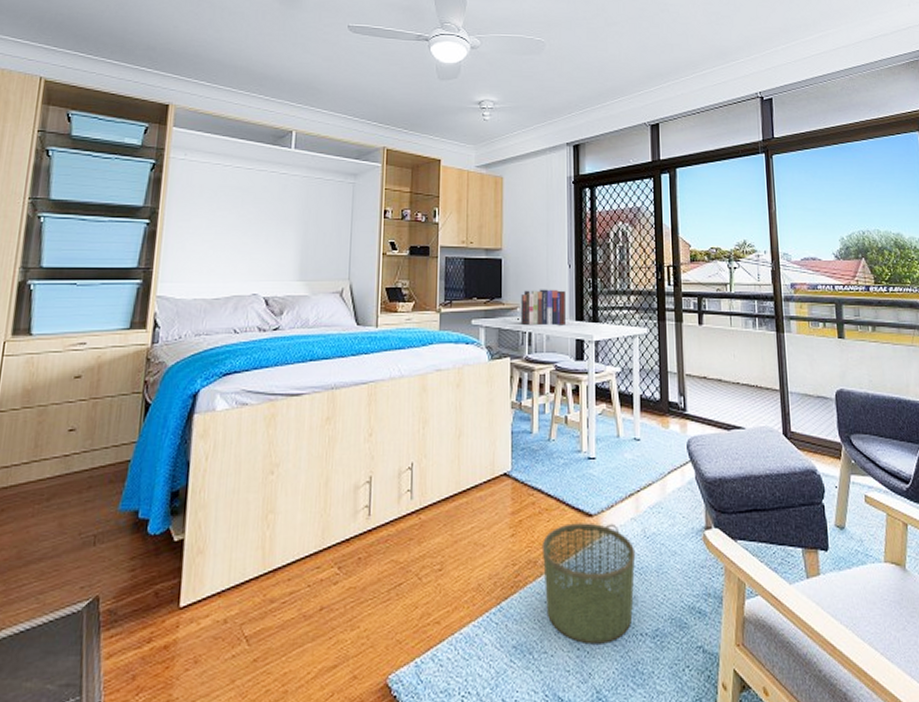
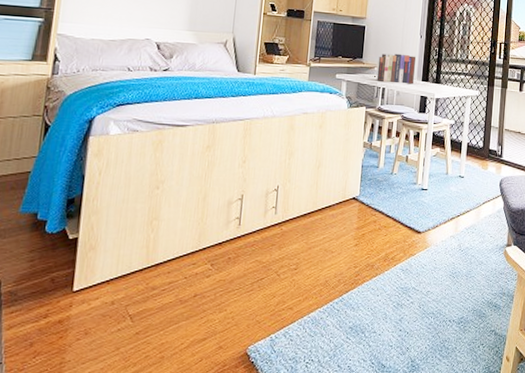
basket: present [541,522,636,645] -> none [378,238,452,327]

